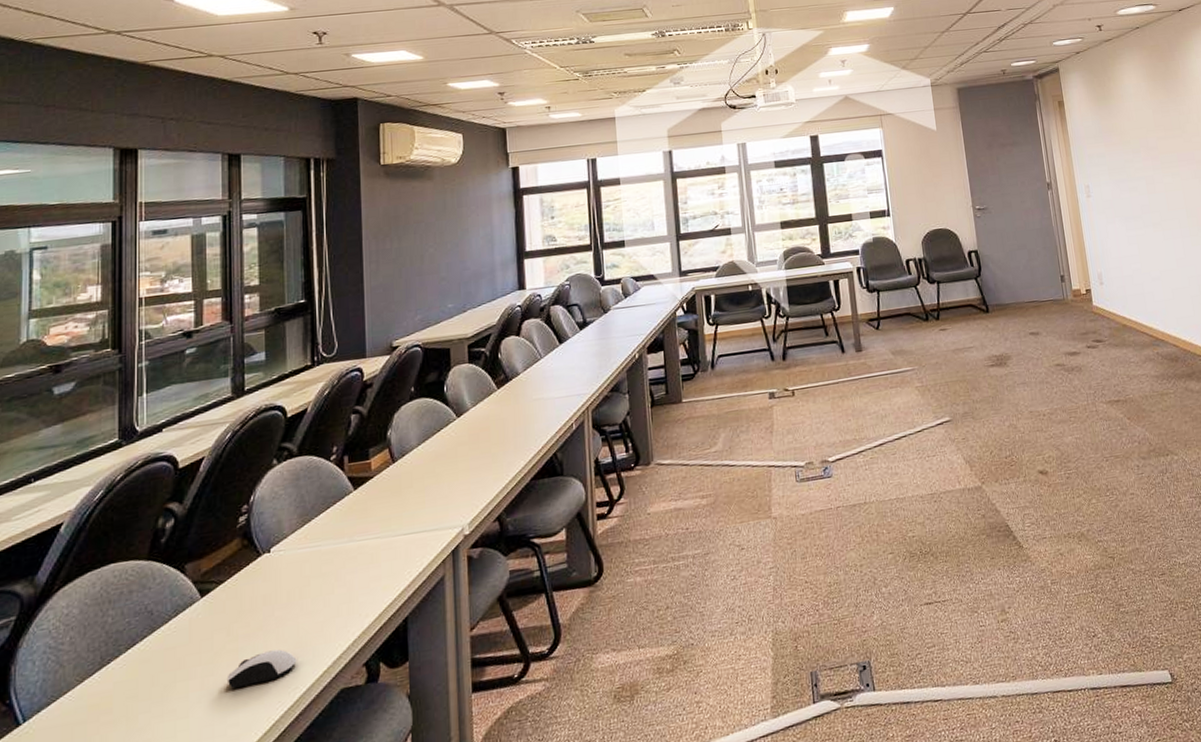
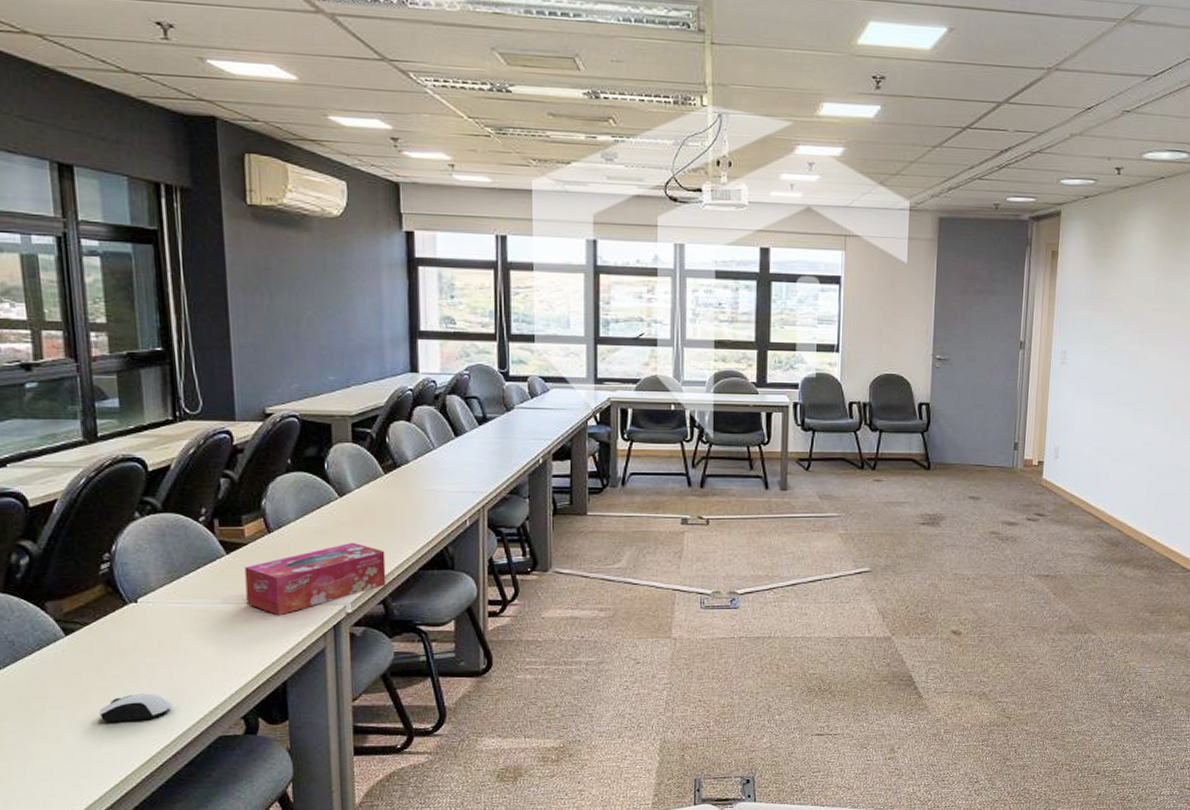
tissue box: none [370,460,501,548] -> present [244,542,386,616]

